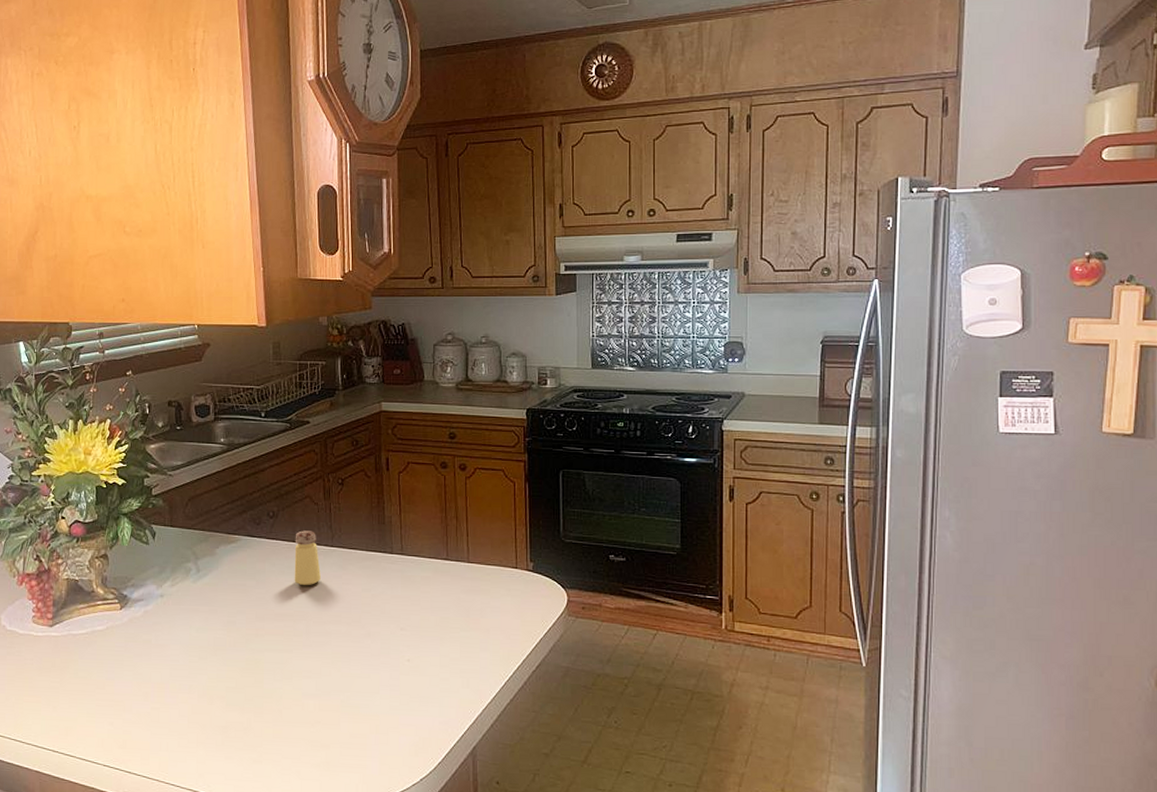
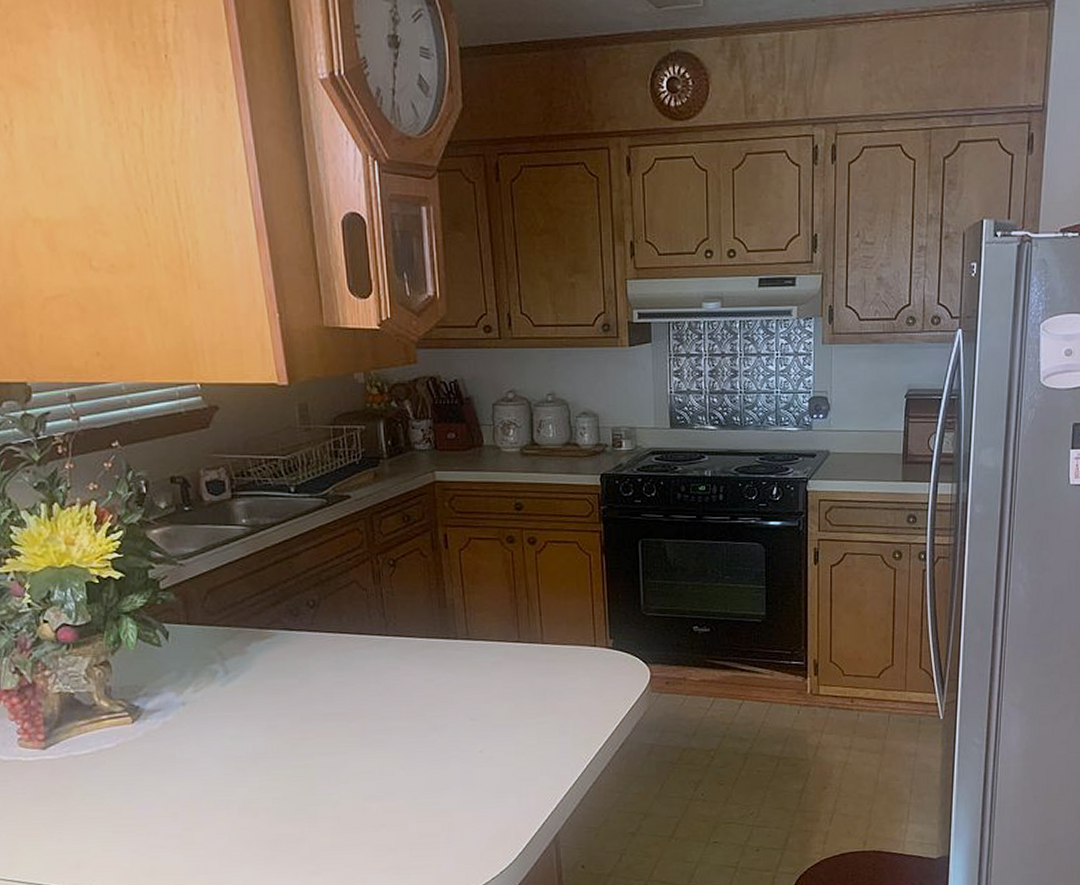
saltshaker: present [294,530,321,586] -> none [341,619,375,681]

